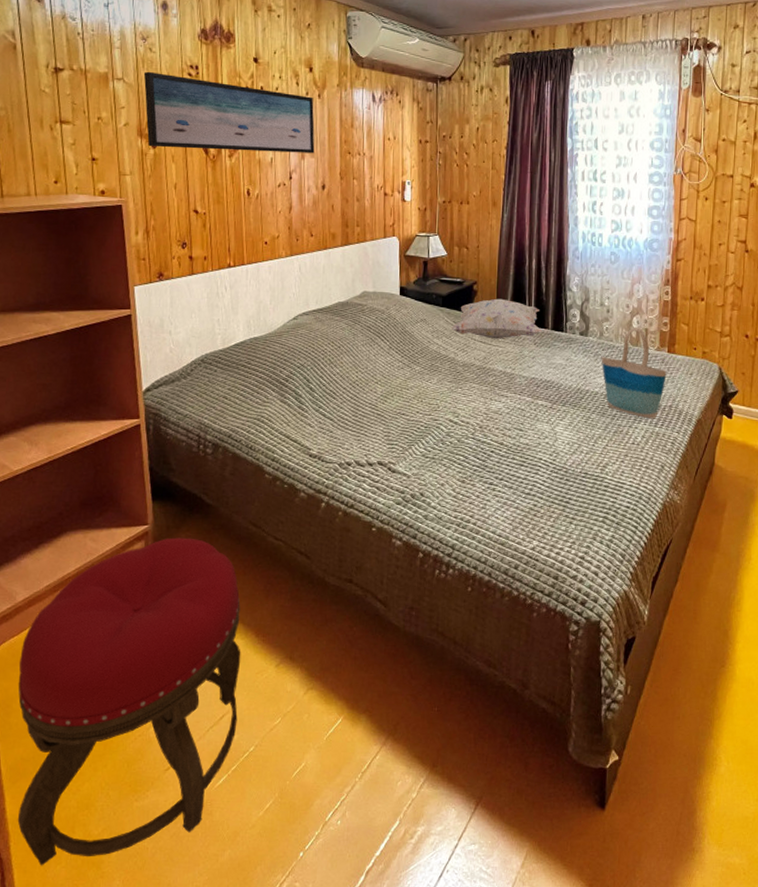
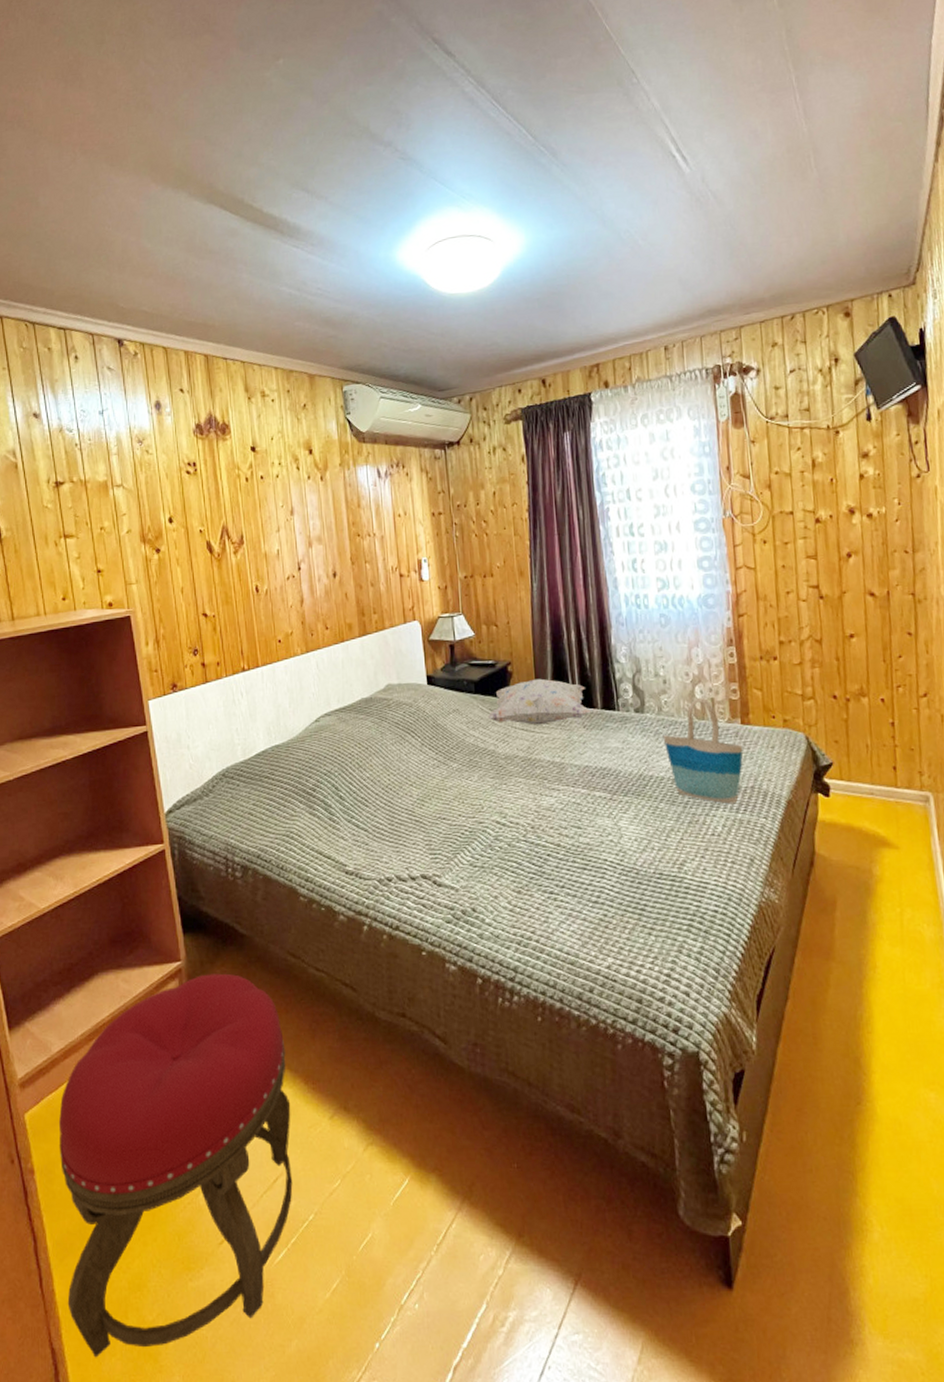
wall art: present [143,71,315,154] -> none [142,474,322,552]

